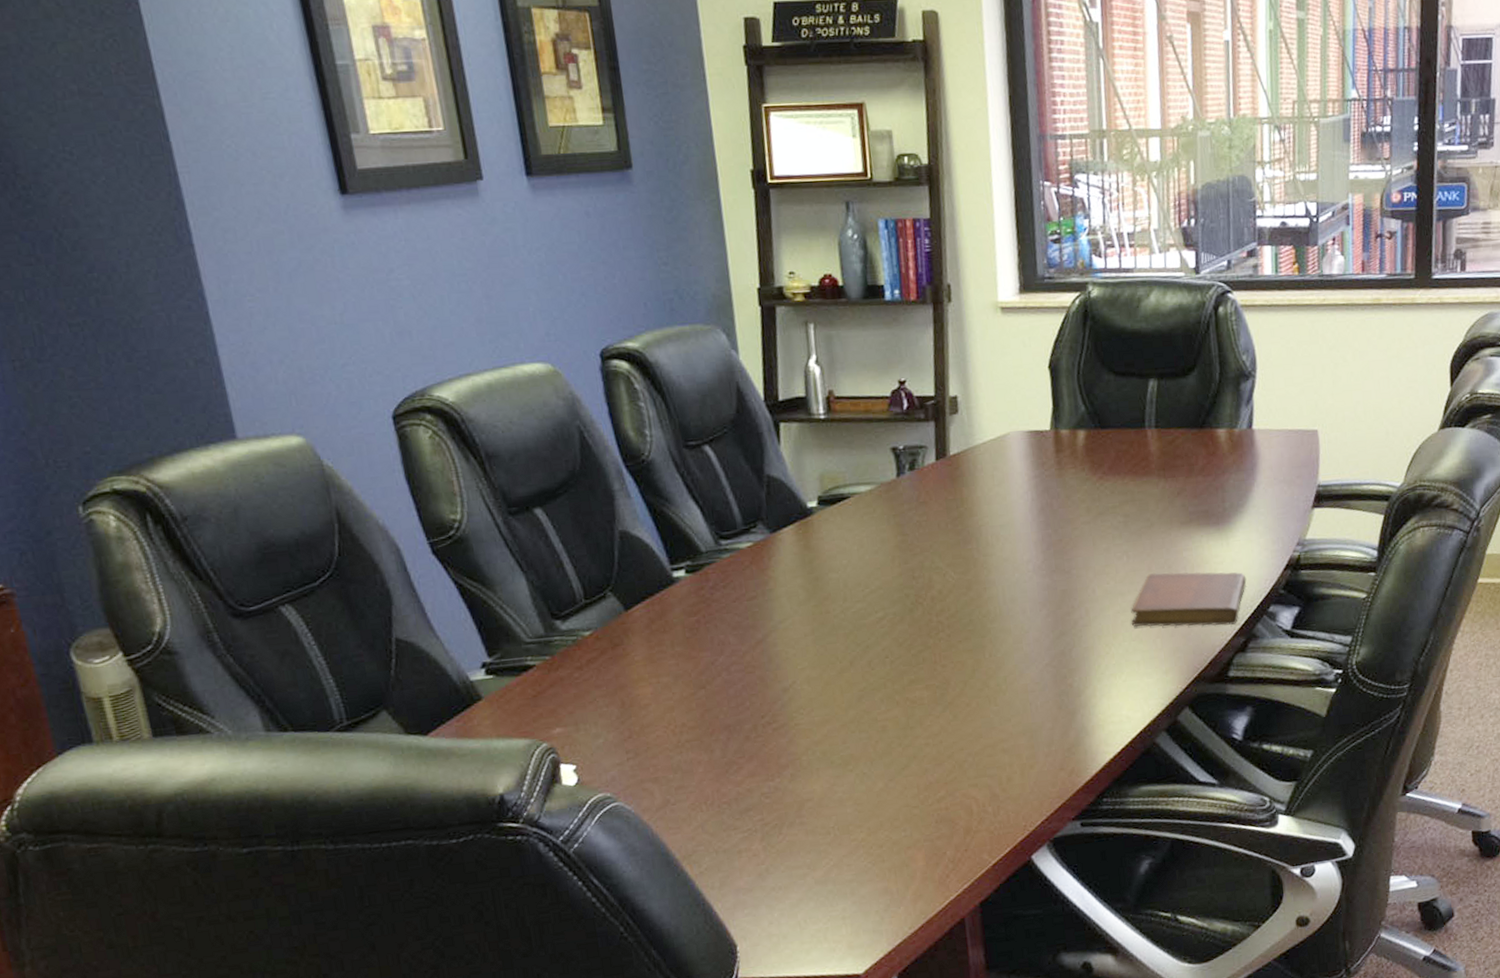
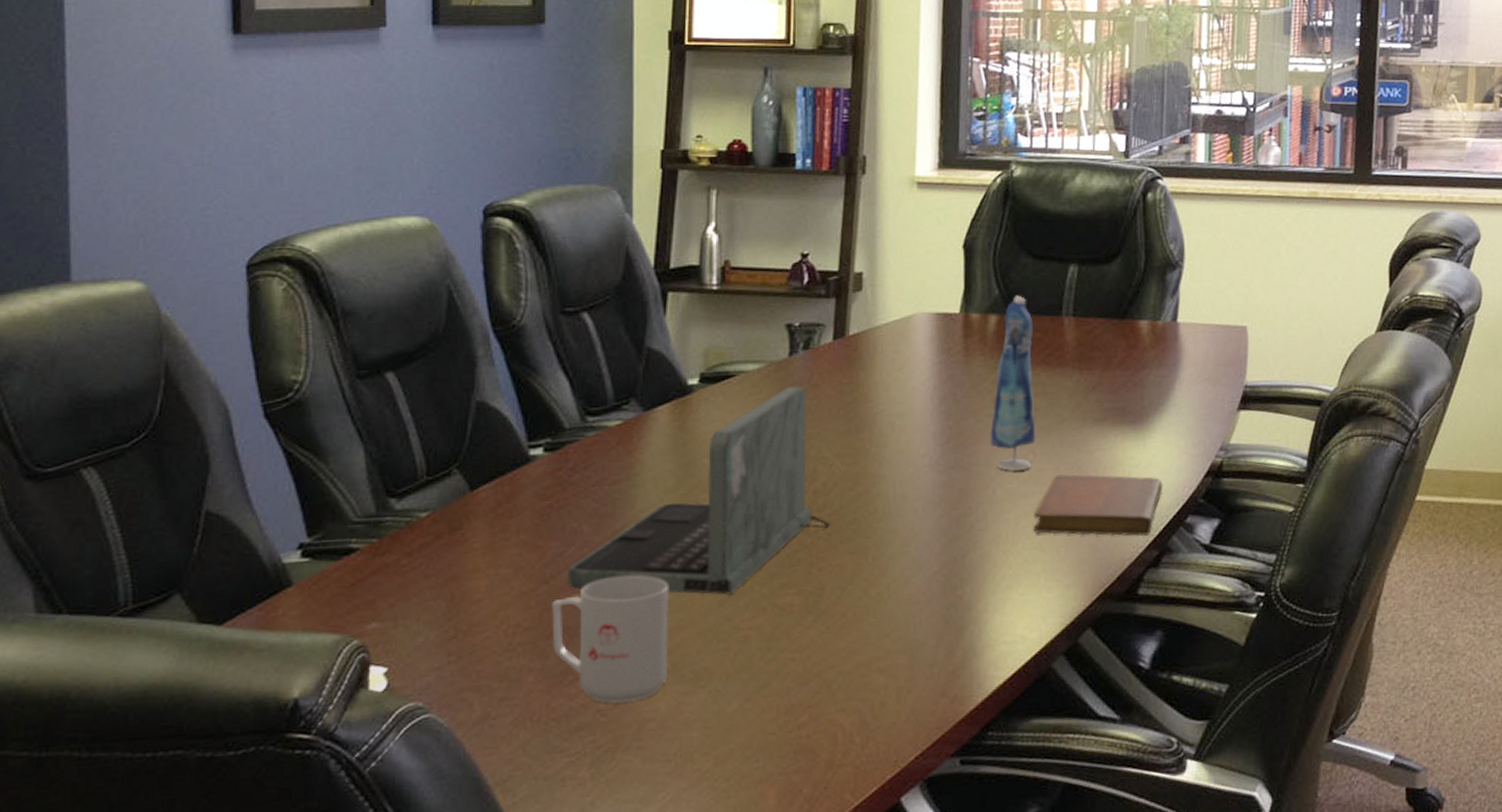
mug: none [710,678,819,787] -> present [552,575,670,703]
laptop: none [721,504,948,693] -> present [568,386,830,595]
dress: none [1086,411,1128,572] -> present [990,295,1036,471]

